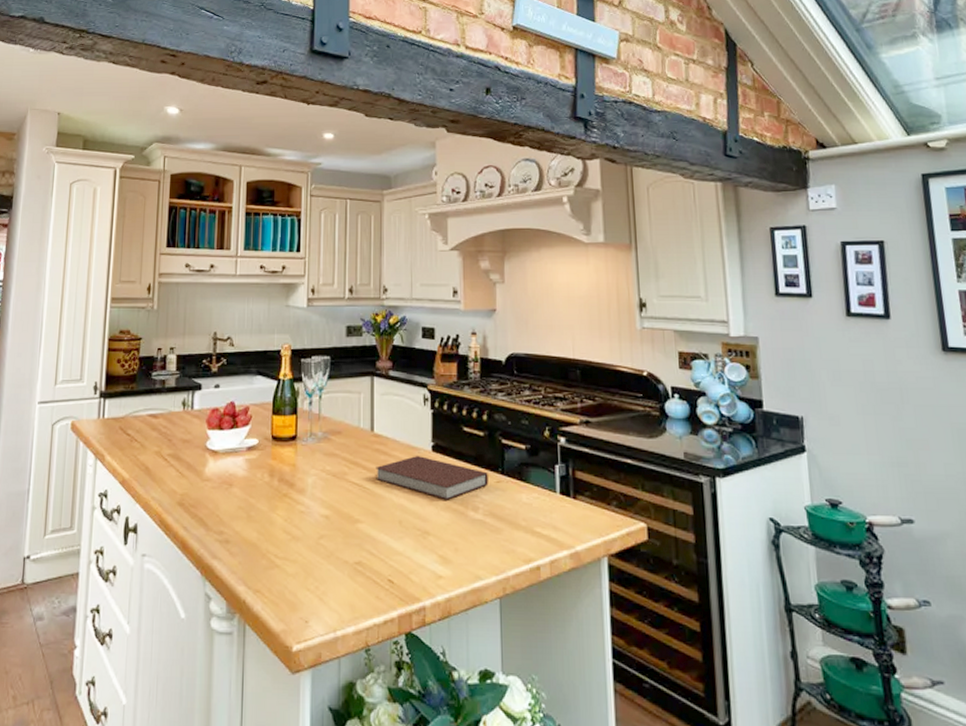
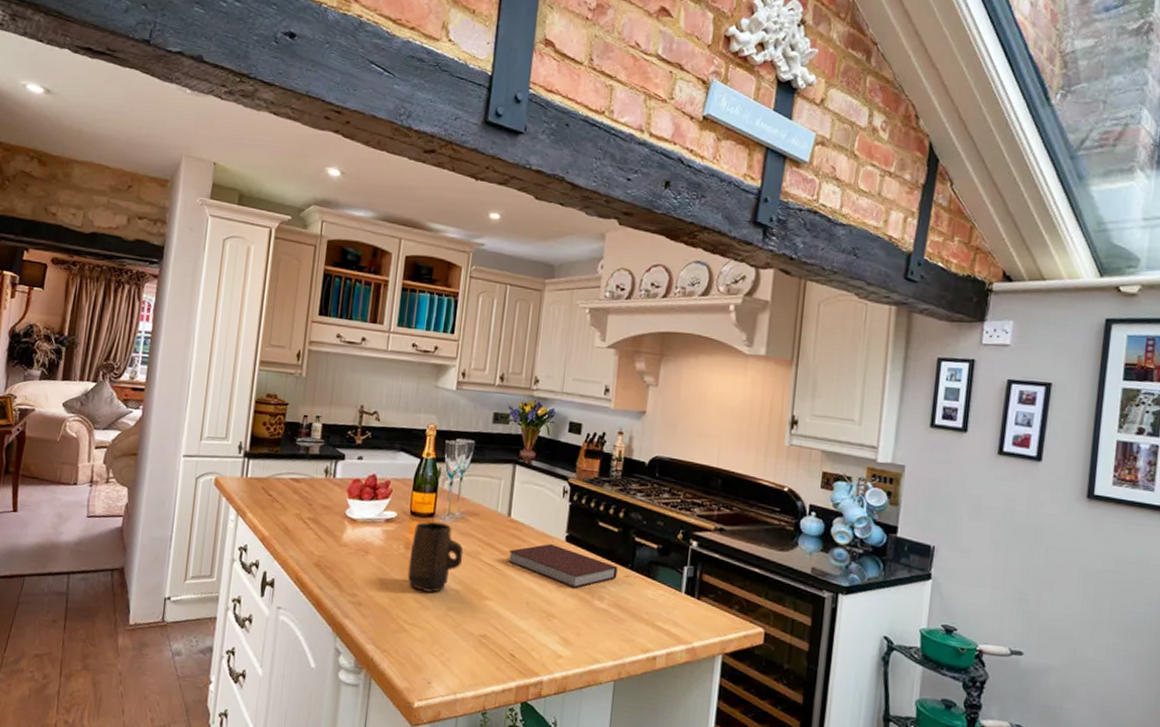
mug: none [274,444,330,521] -> present [407,521,464,593]

